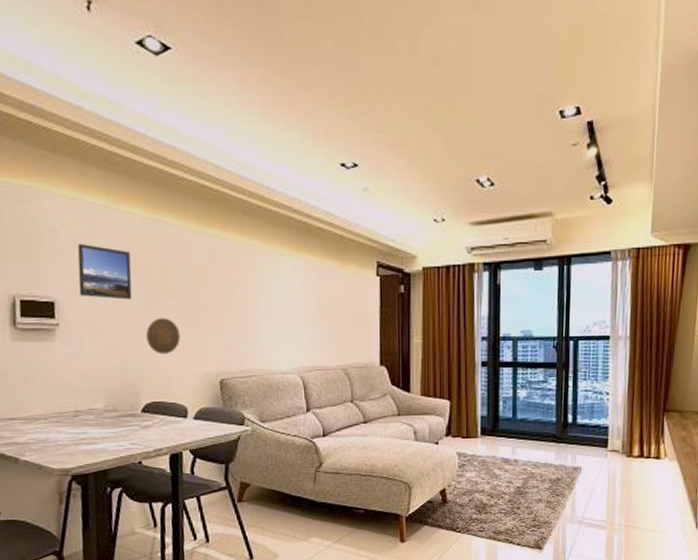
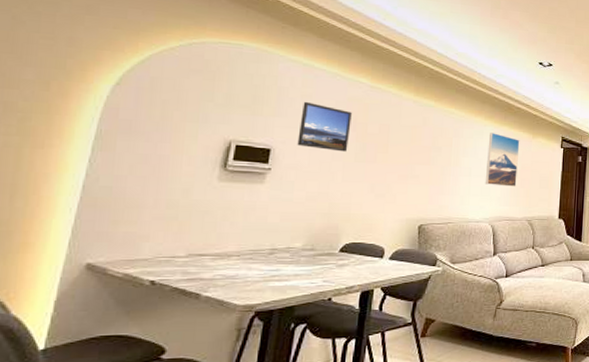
decorative plate: present [146,318,181,355] -> none [355,169,388,201]
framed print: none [287,263,326,330] -> present [485,133,520,187]

